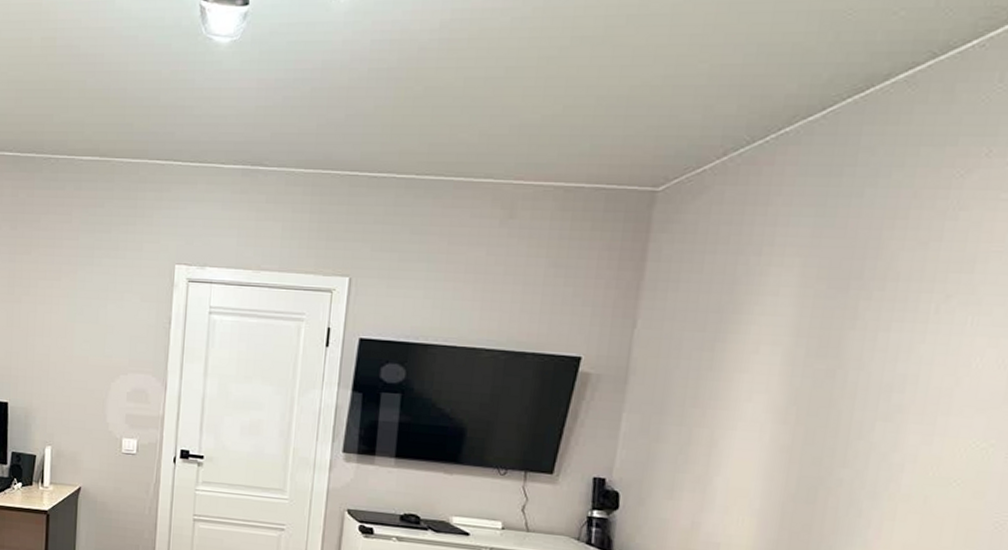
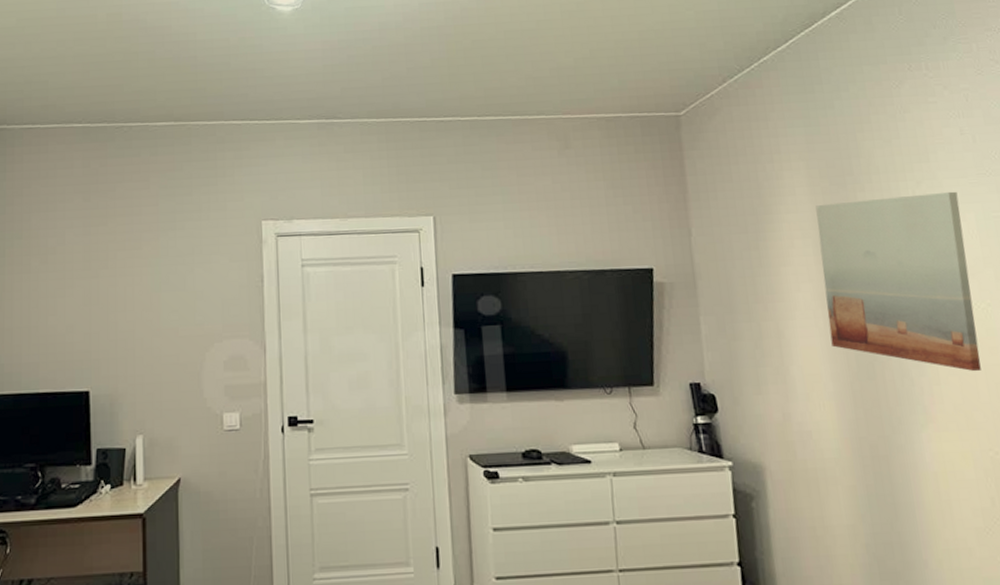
wall art: none [772,309,999,515] -> present [815,191,981,372]

